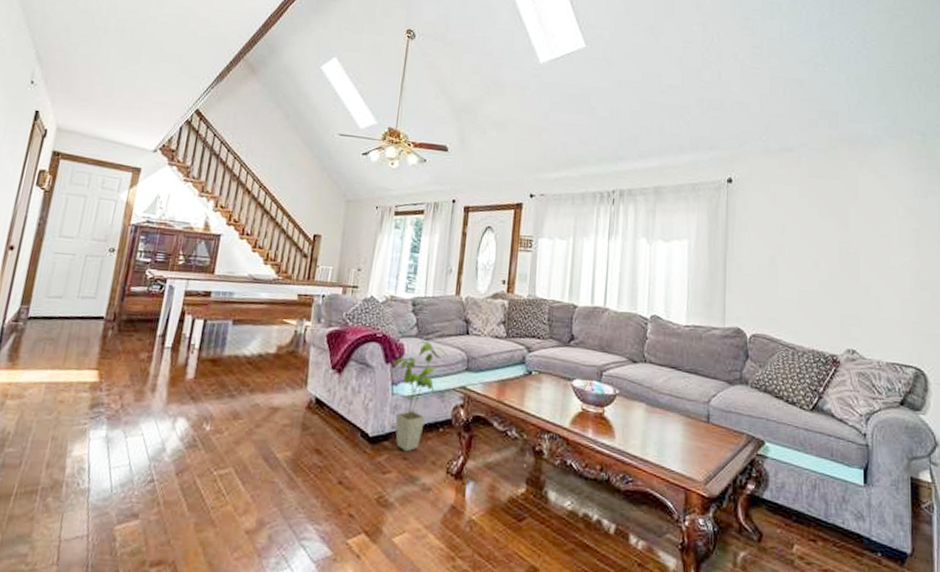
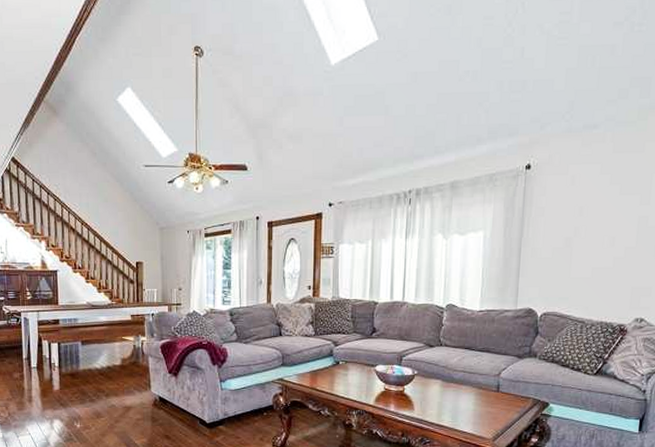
house plant: present [392,340,449,452] -> none [219,344,266,432]

